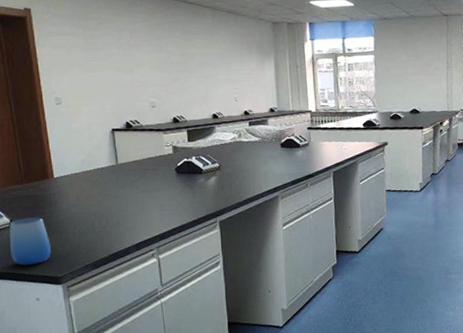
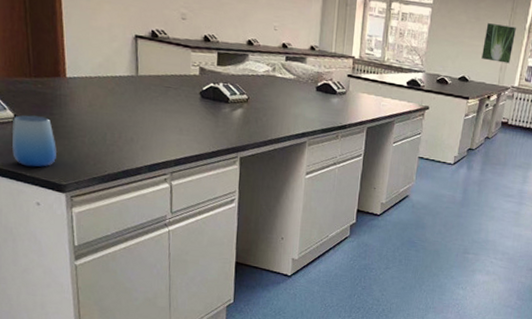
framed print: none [426,56,455,91] -> present [481,23,516,64]

